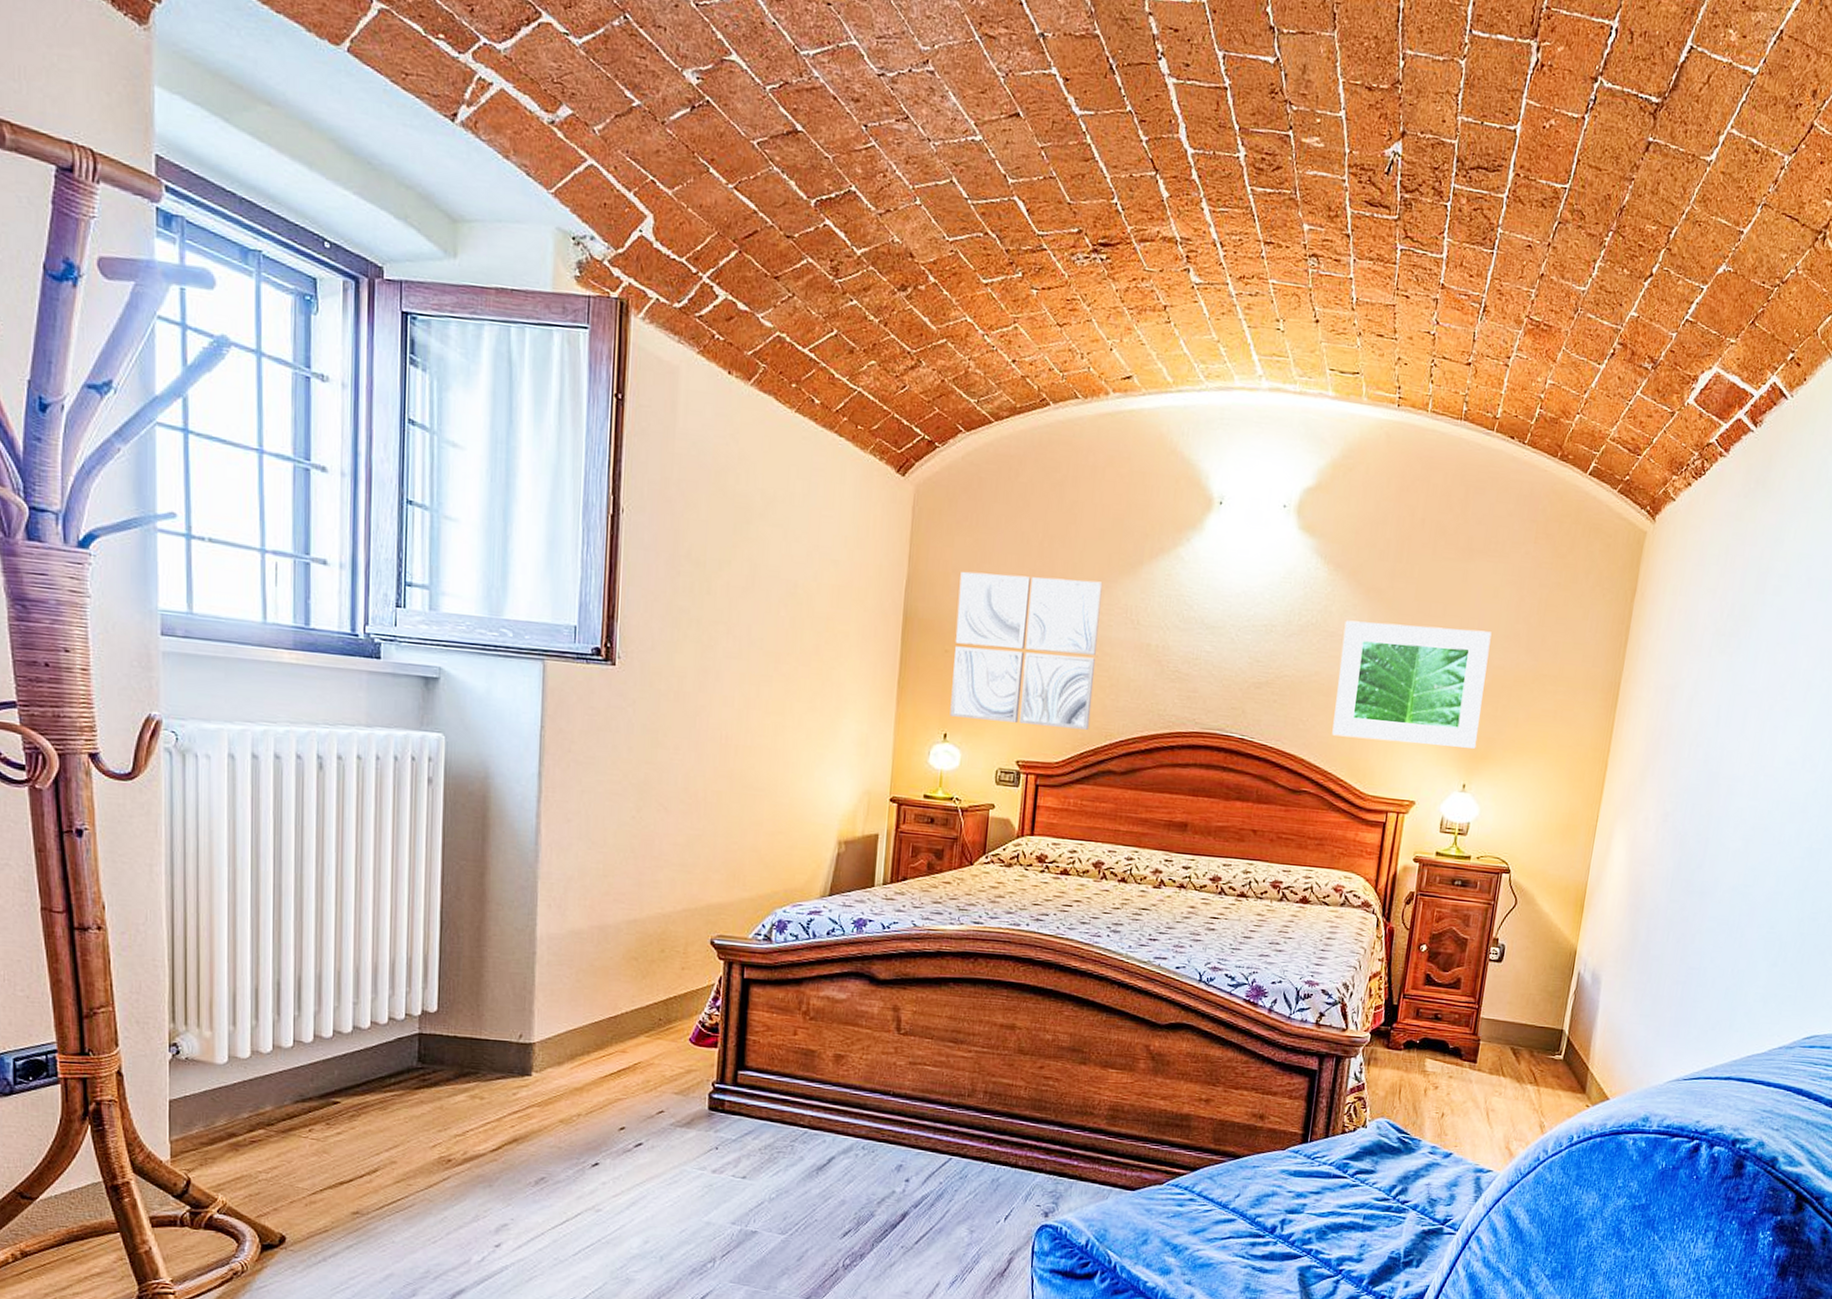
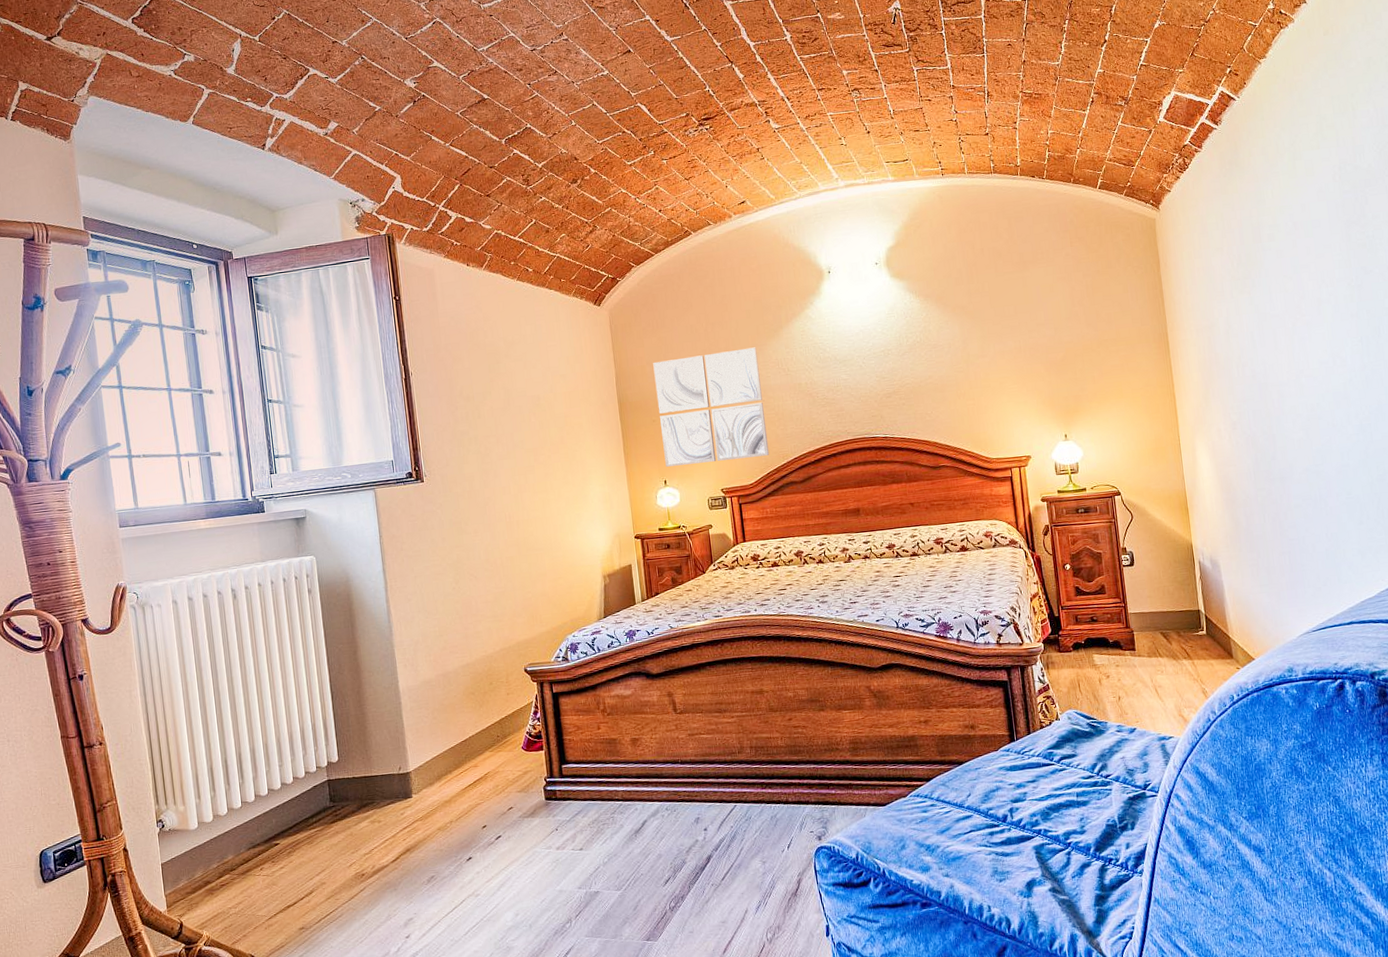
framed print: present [1332,620,1492,749] -> none [942,317,1068,420]

